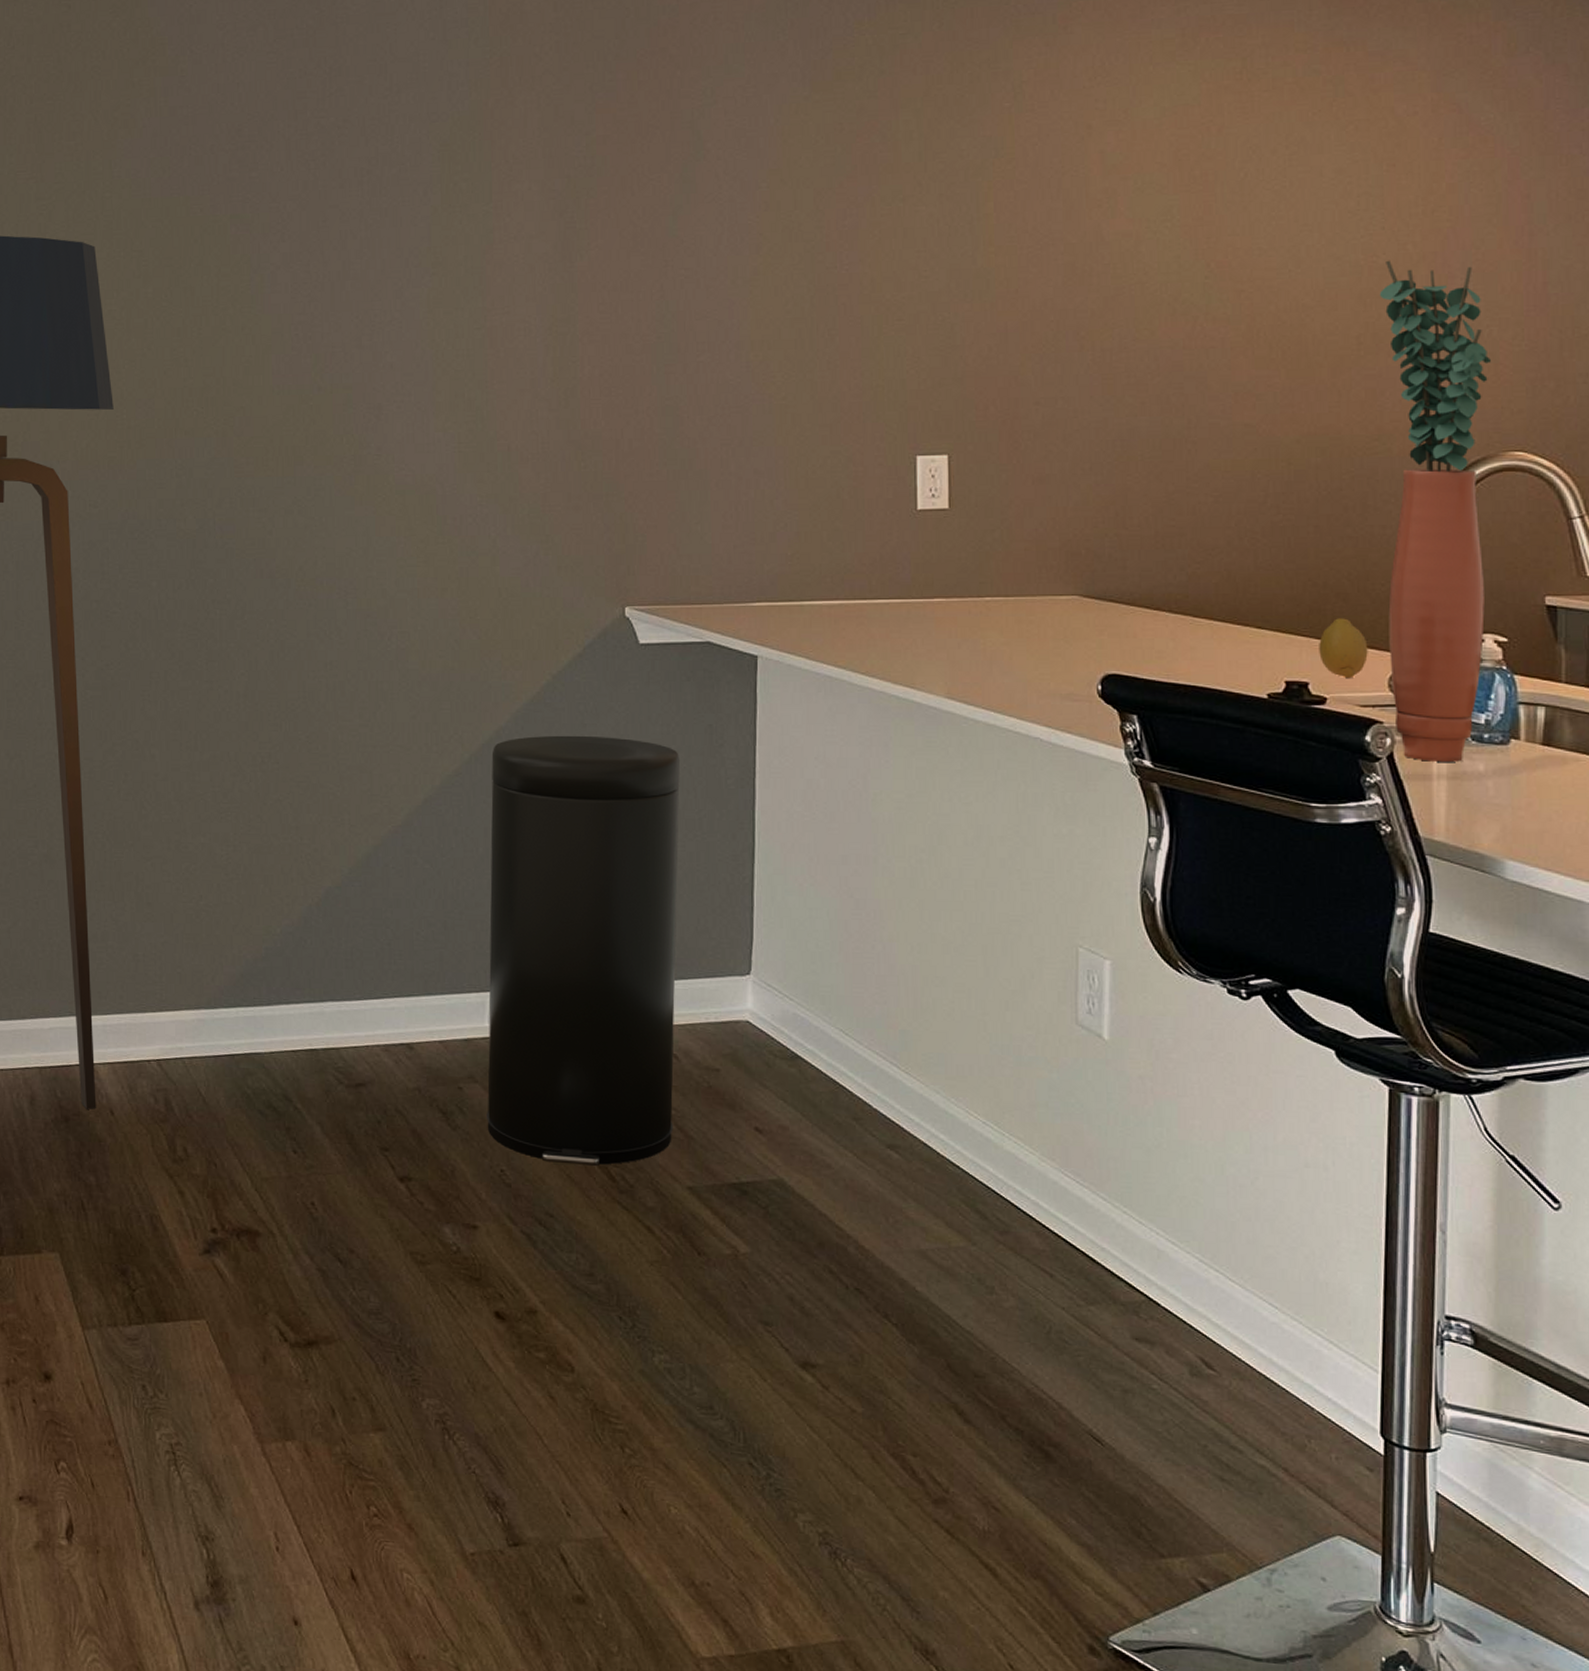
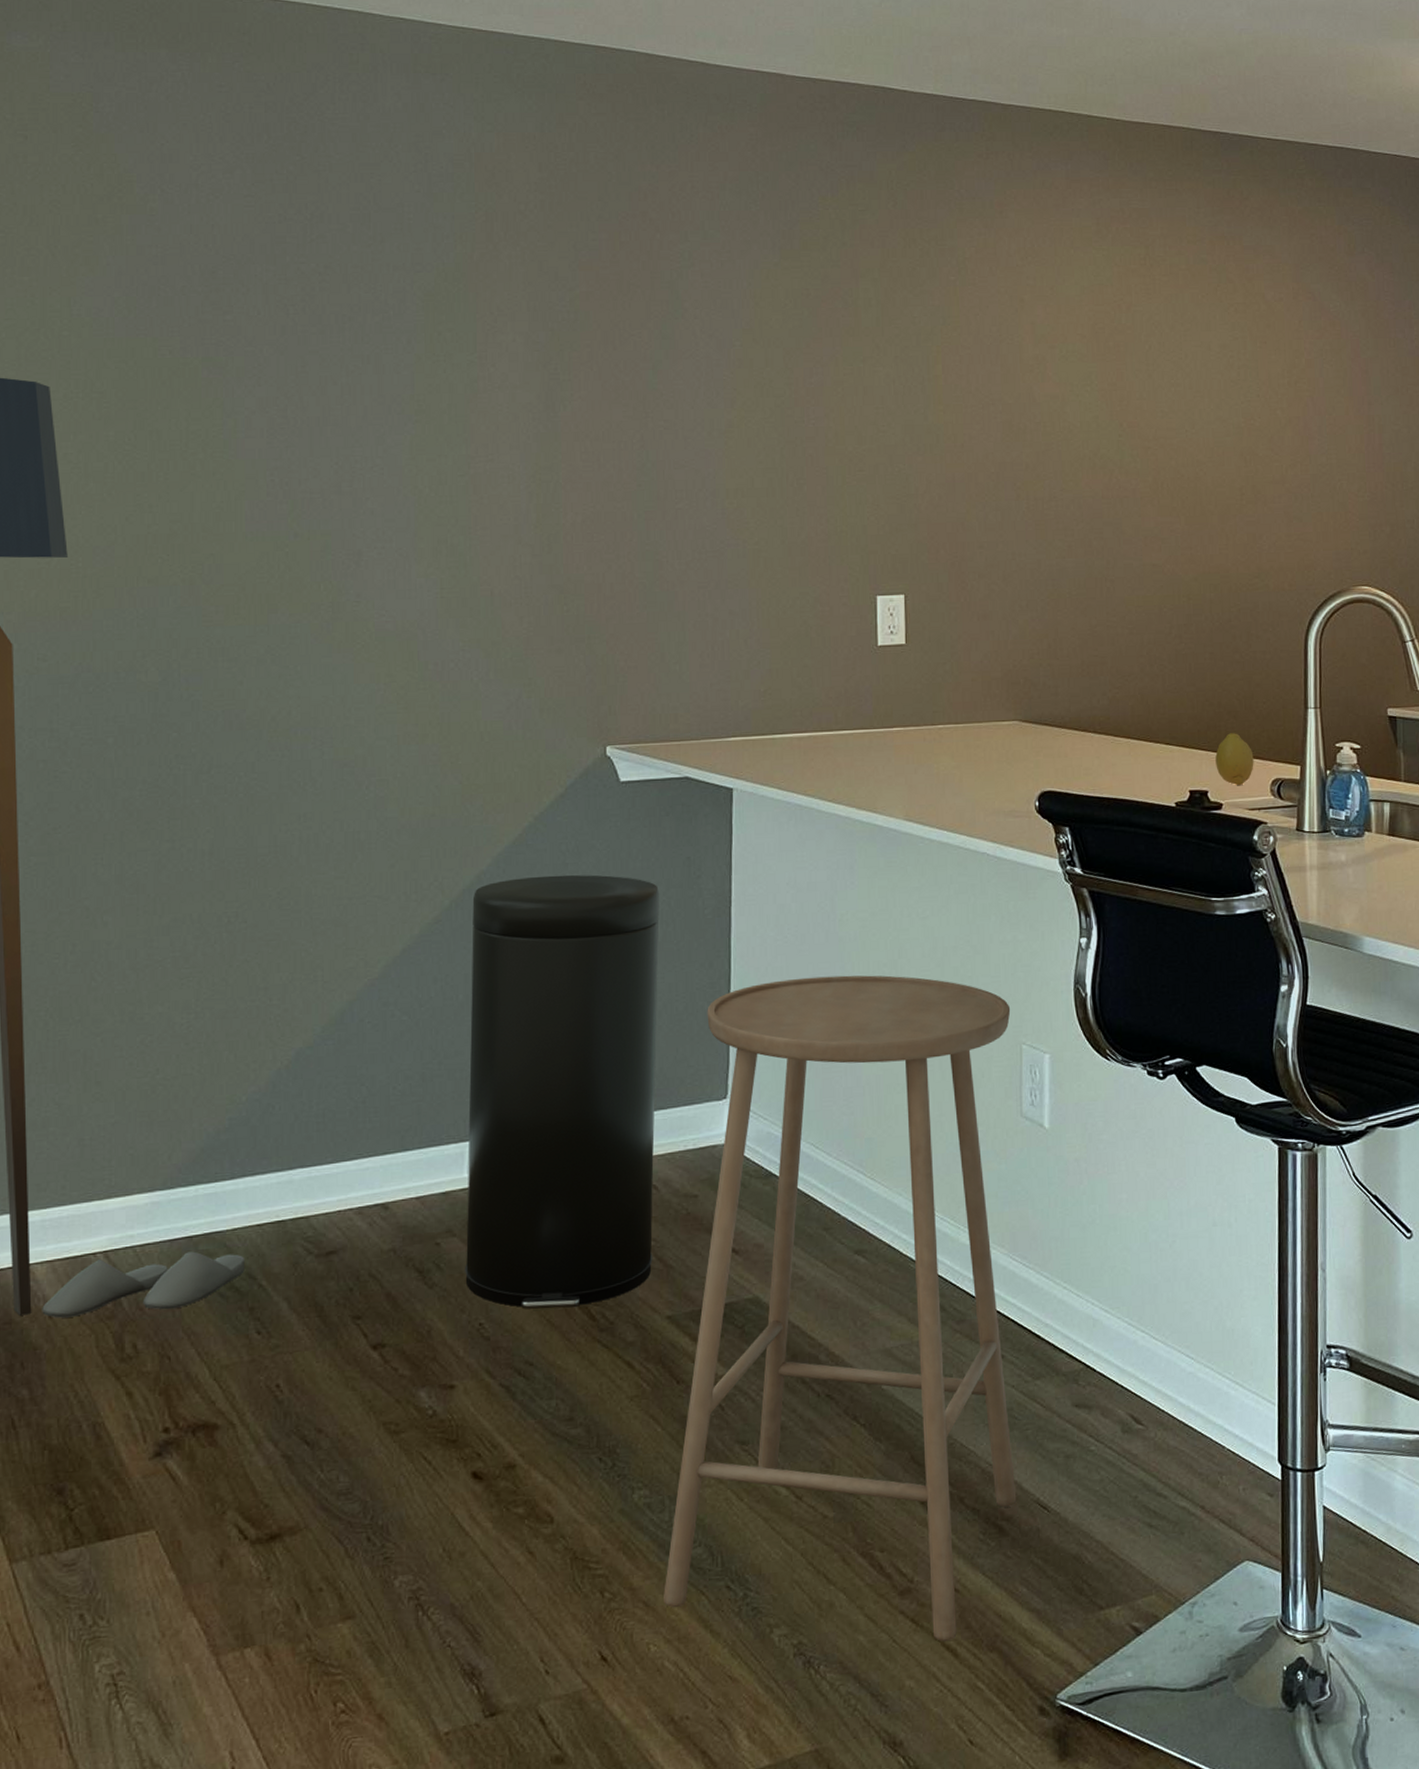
slippers: none [105,1067,281,1120] -> present [42,1251,244,1318]
stool: none [684,857,1066,1559] -> present [664,975,1017,1641]
vase: present [1379,260,1491,762] -> none [1256,423,1343,855]

